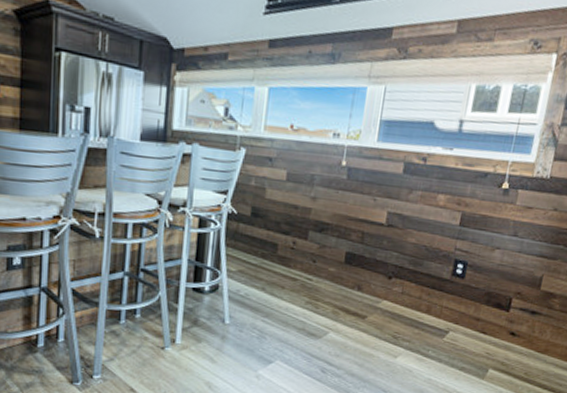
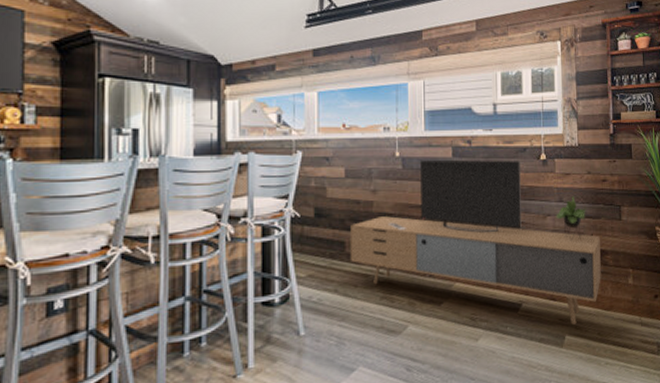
media console: none [280,172,551,360] -> present [349,159,601,325]

